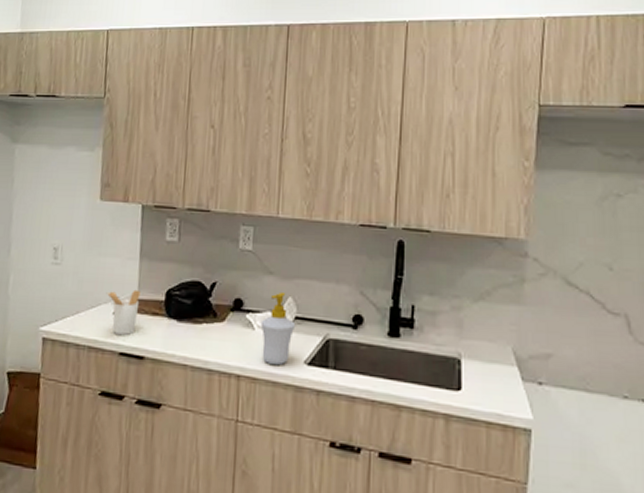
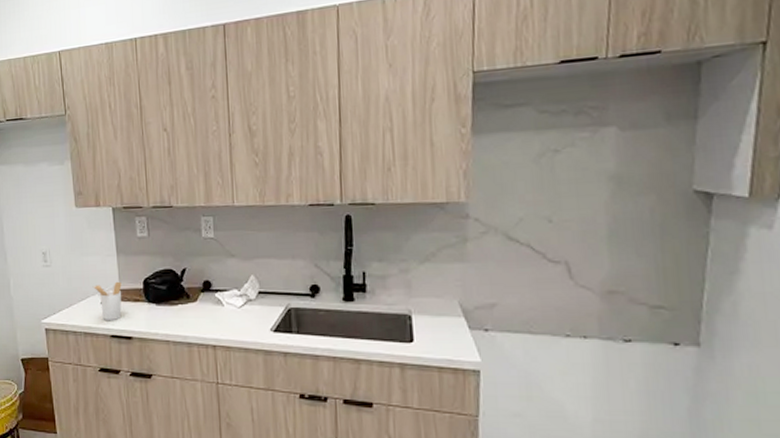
soap bottle: present [260,293,296,365] -> none [228,272,260,334]

